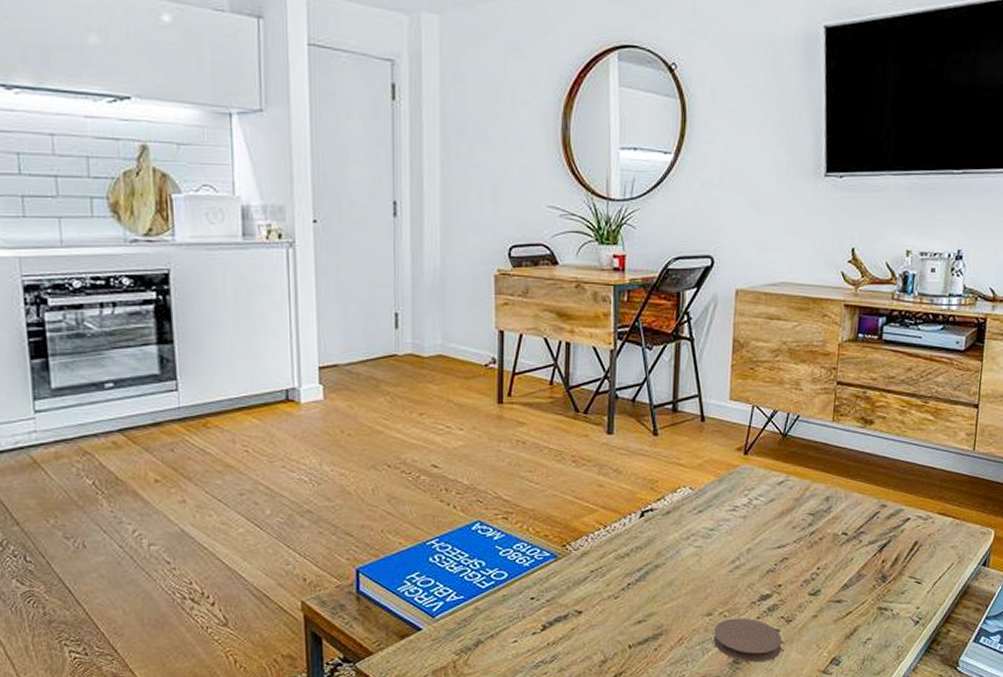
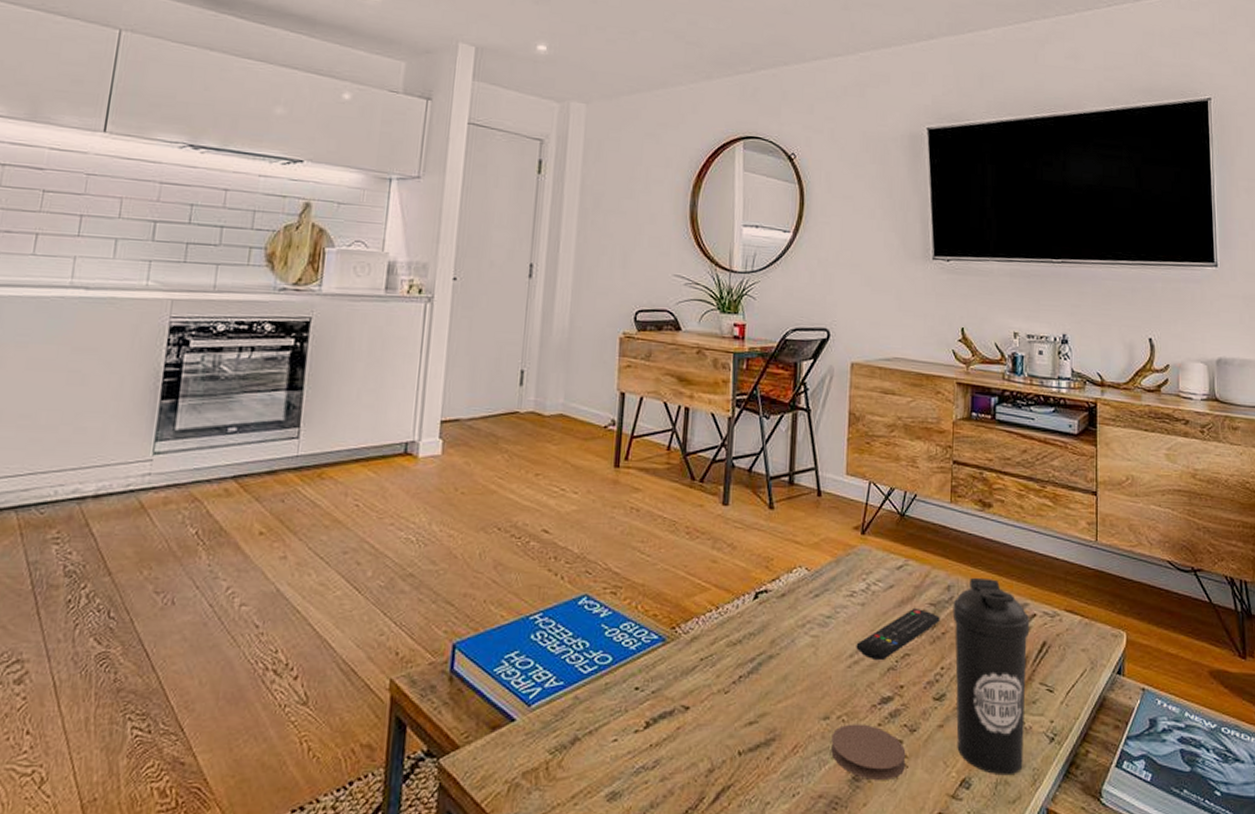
remote control: none [737,517,818,565] -> present [856,607,940,661]
water bottle: none [829,488,904,653] -> present [952,577,1030,776]

